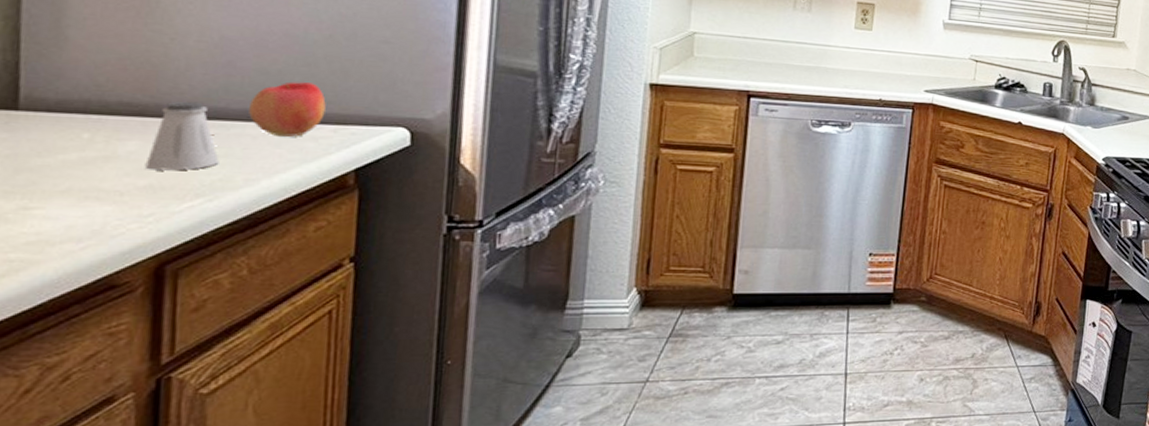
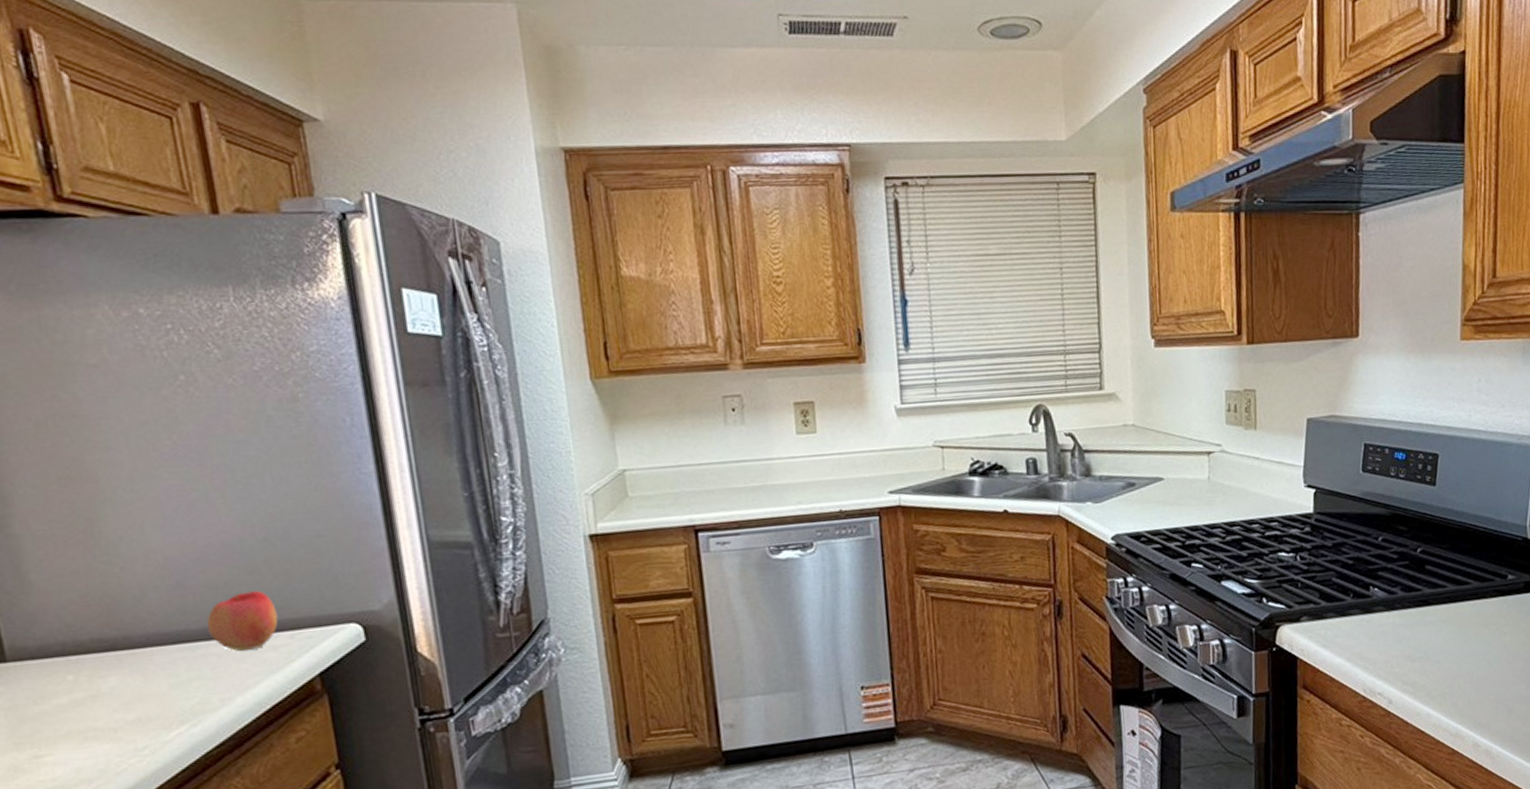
saltshaker: present [145,101,220,171] -> none [128,627,194,703]

